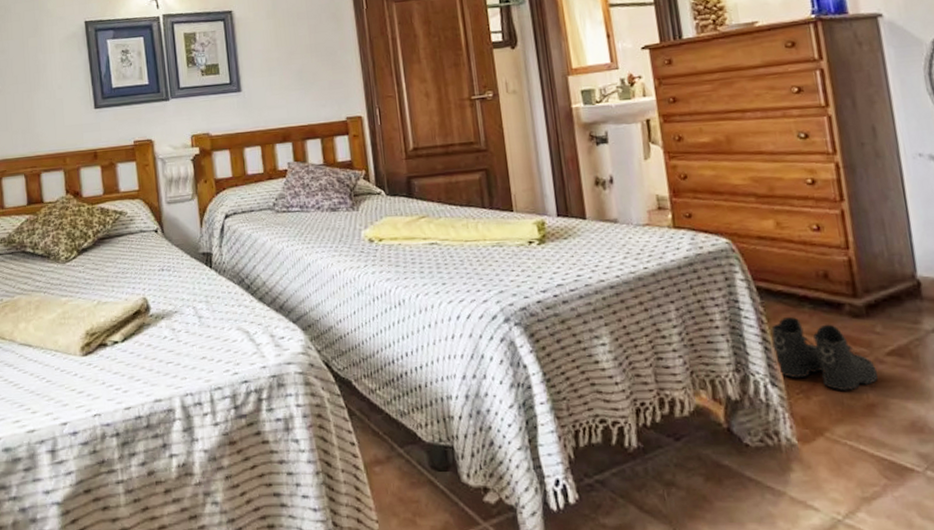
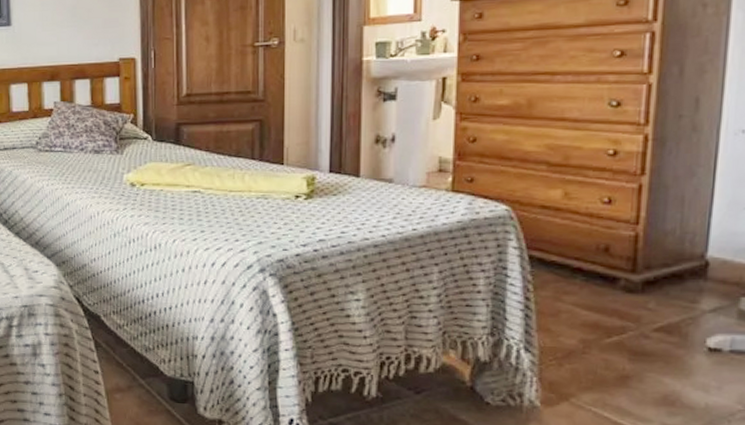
boots: present [771,317,879,391] -> none [533,287,640,362]

